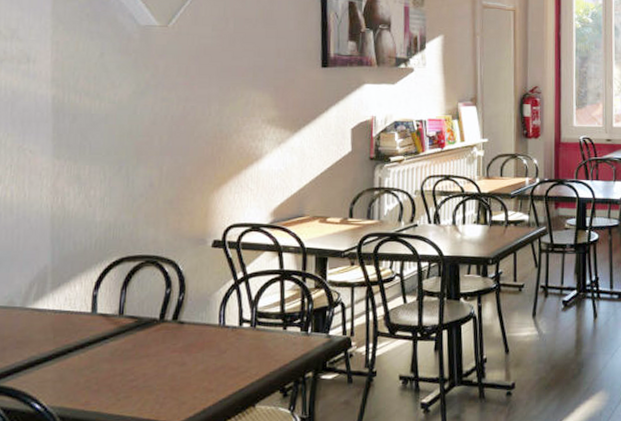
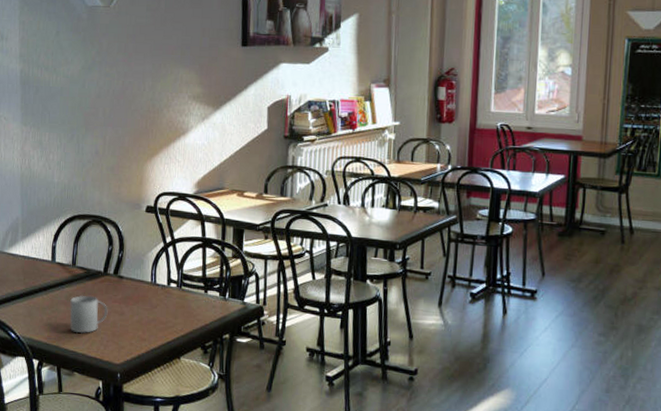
mug: none [115,347,165,394] -> present [70,295,108,334]

